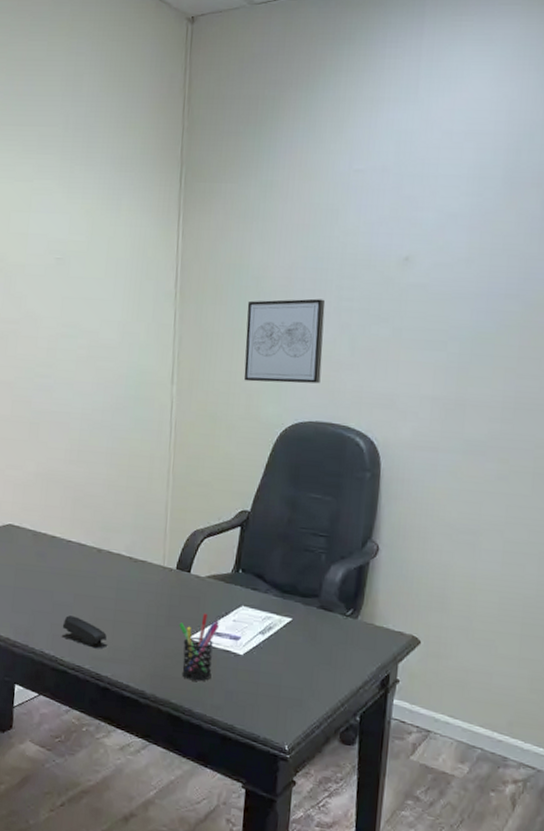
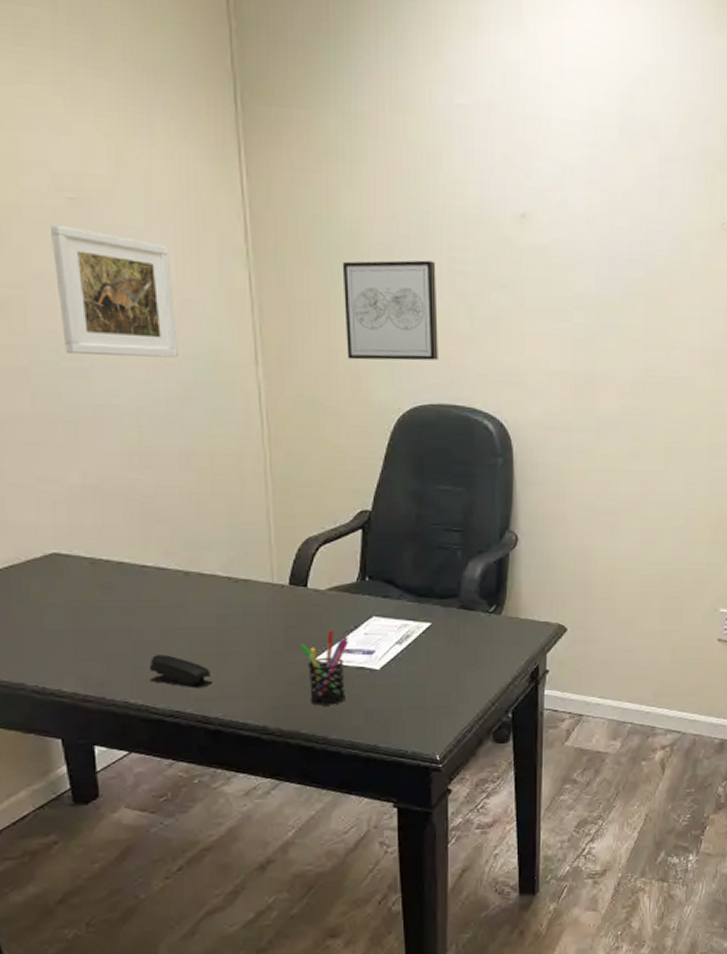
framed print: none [39,277,119,377] -> present [51,224,178,358]

